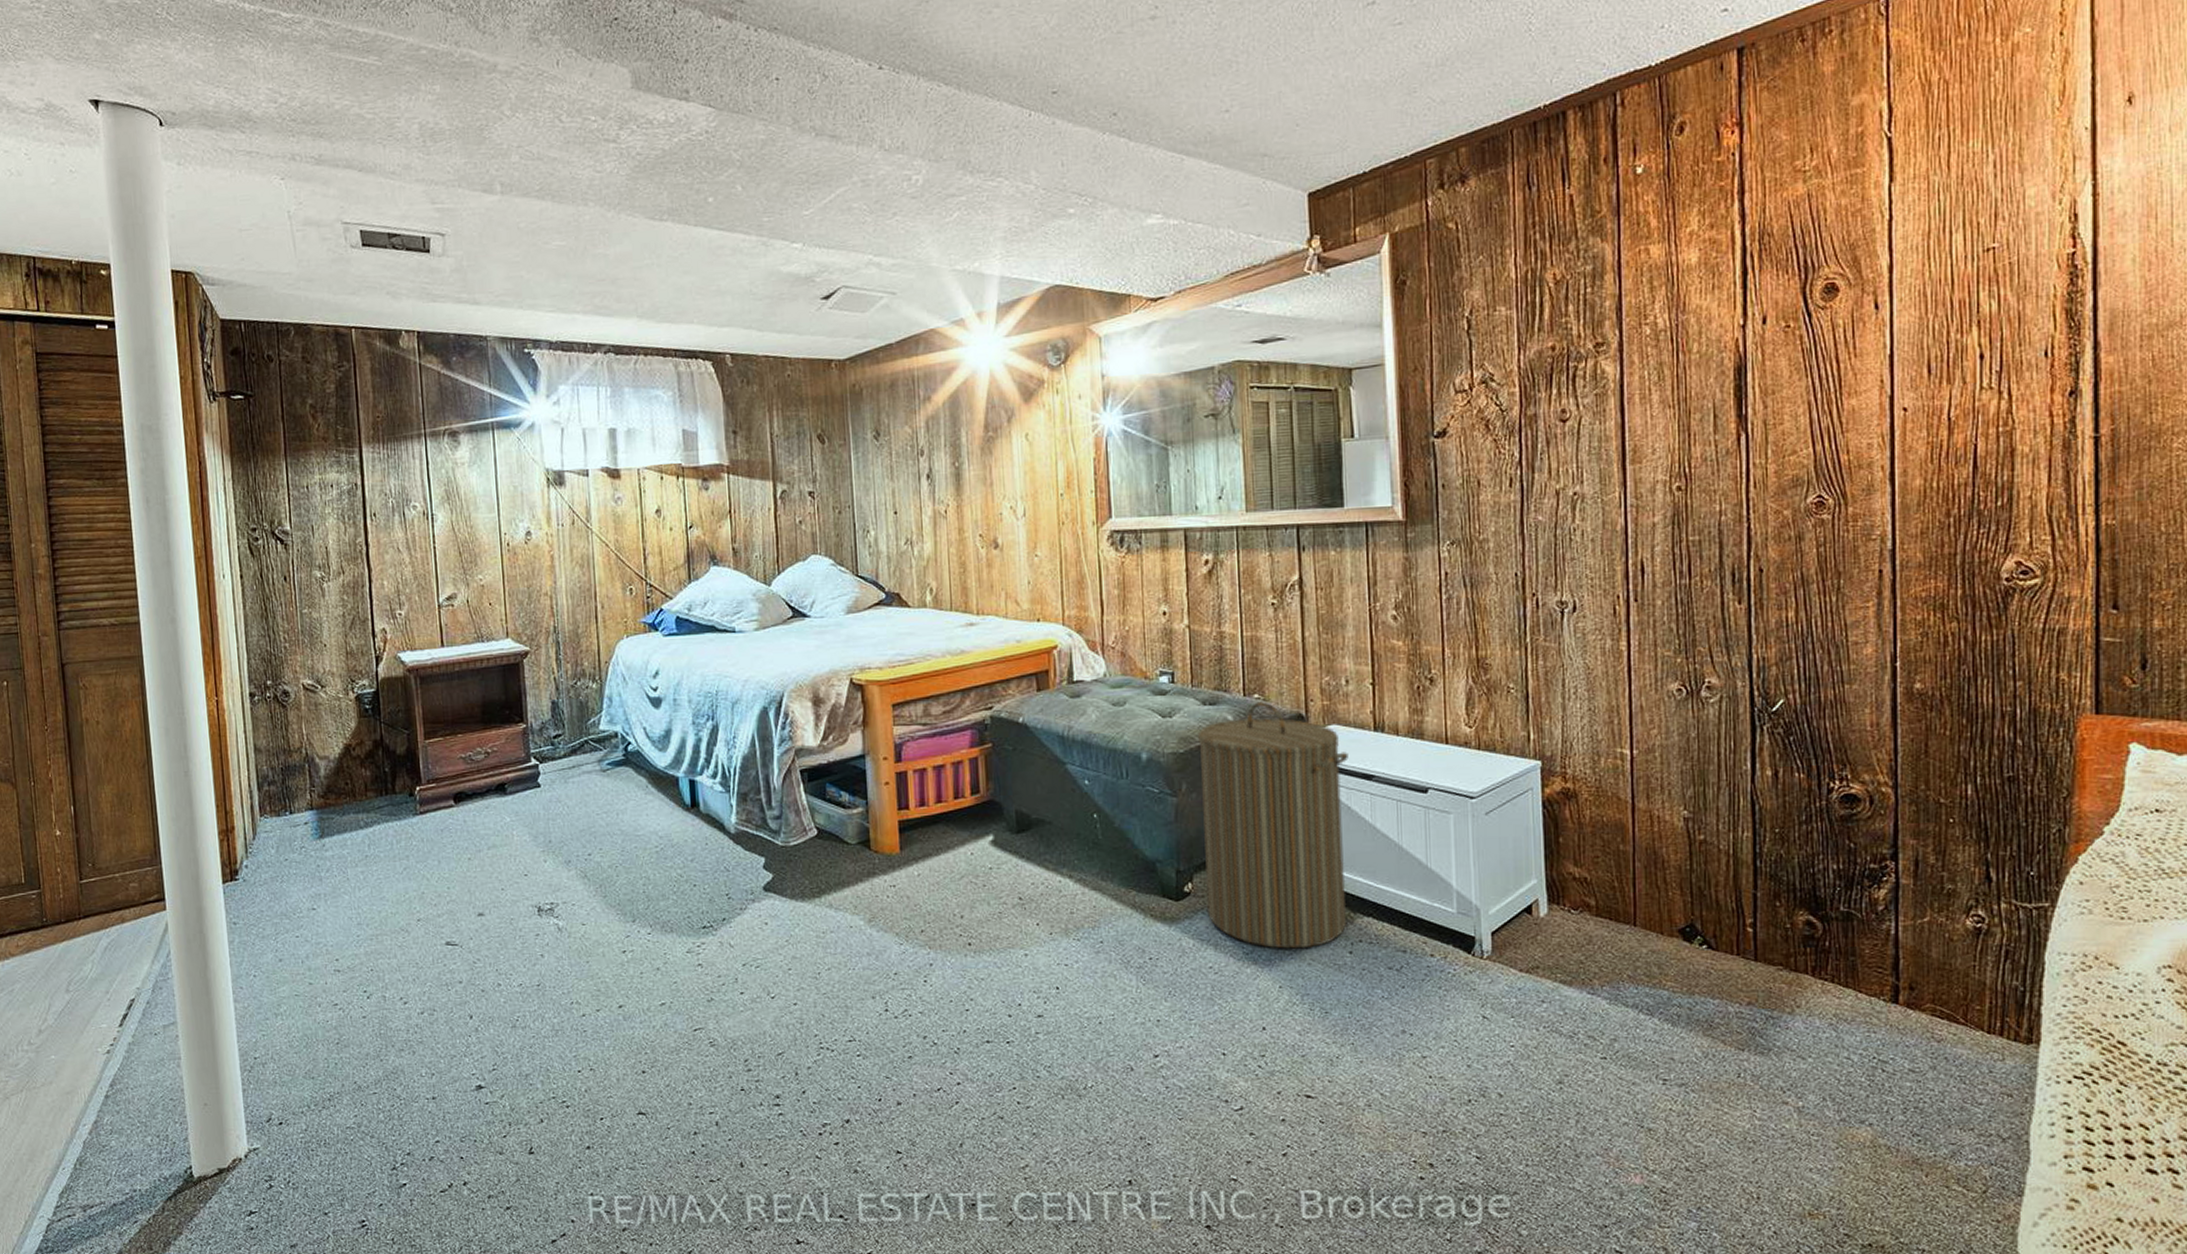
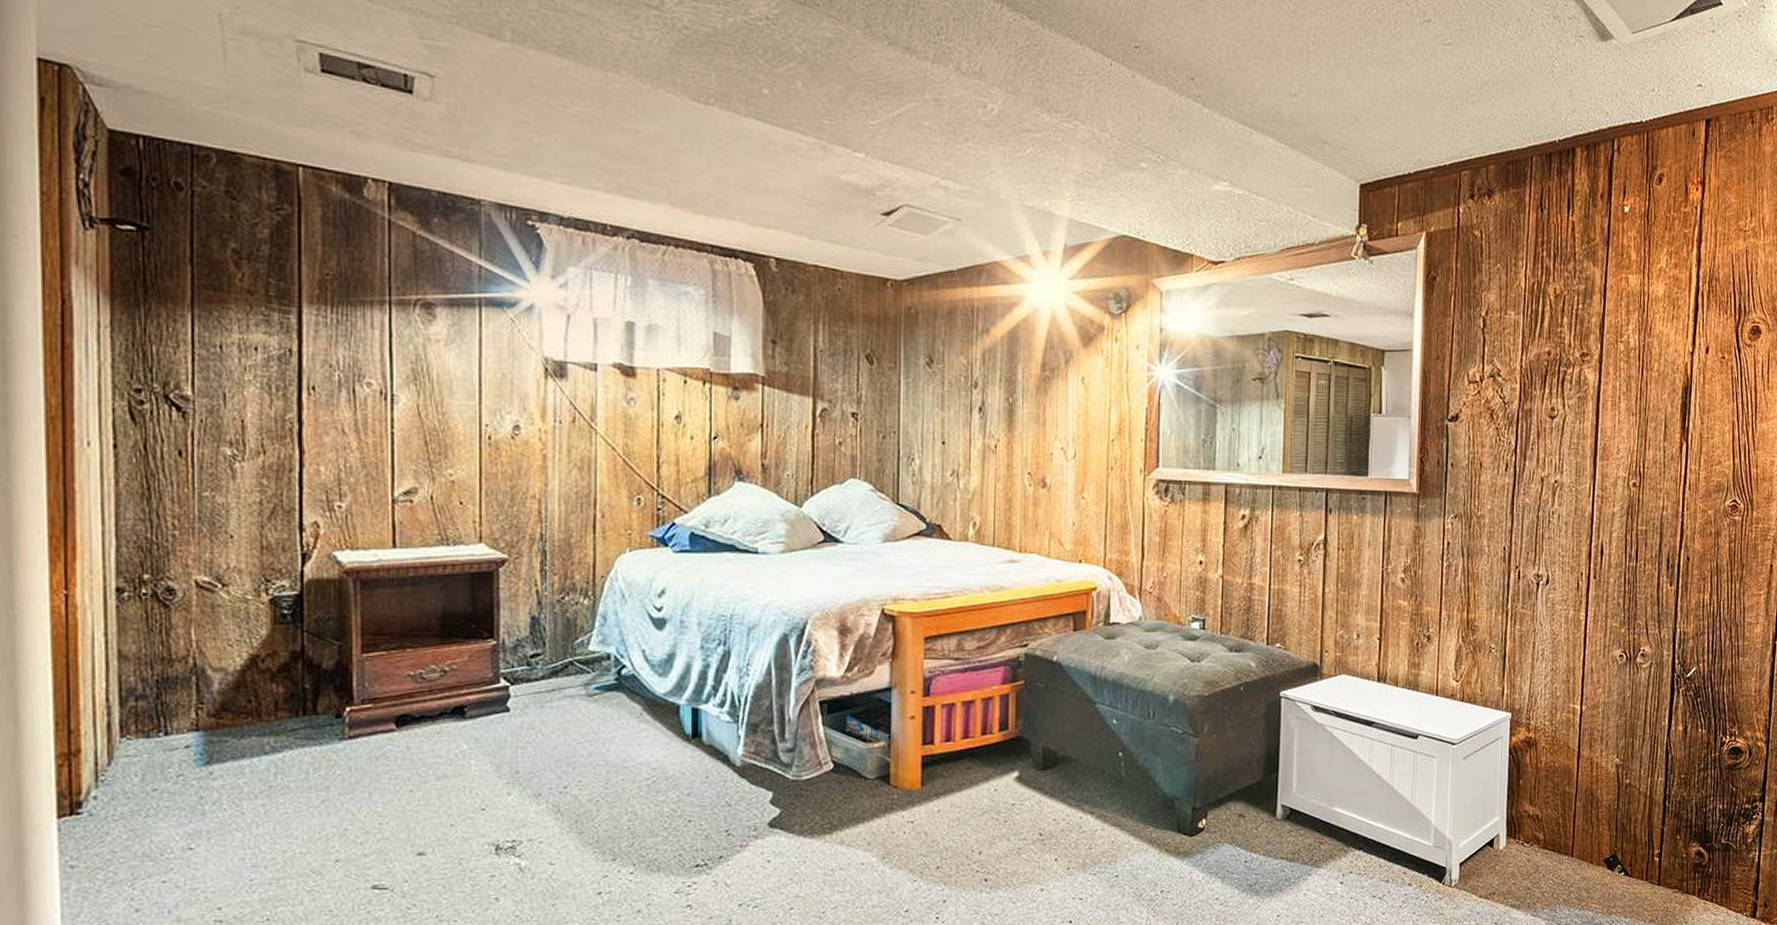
laundry hamper: present [1198,700,1348,949] -> none [1217,649,1354,881]

